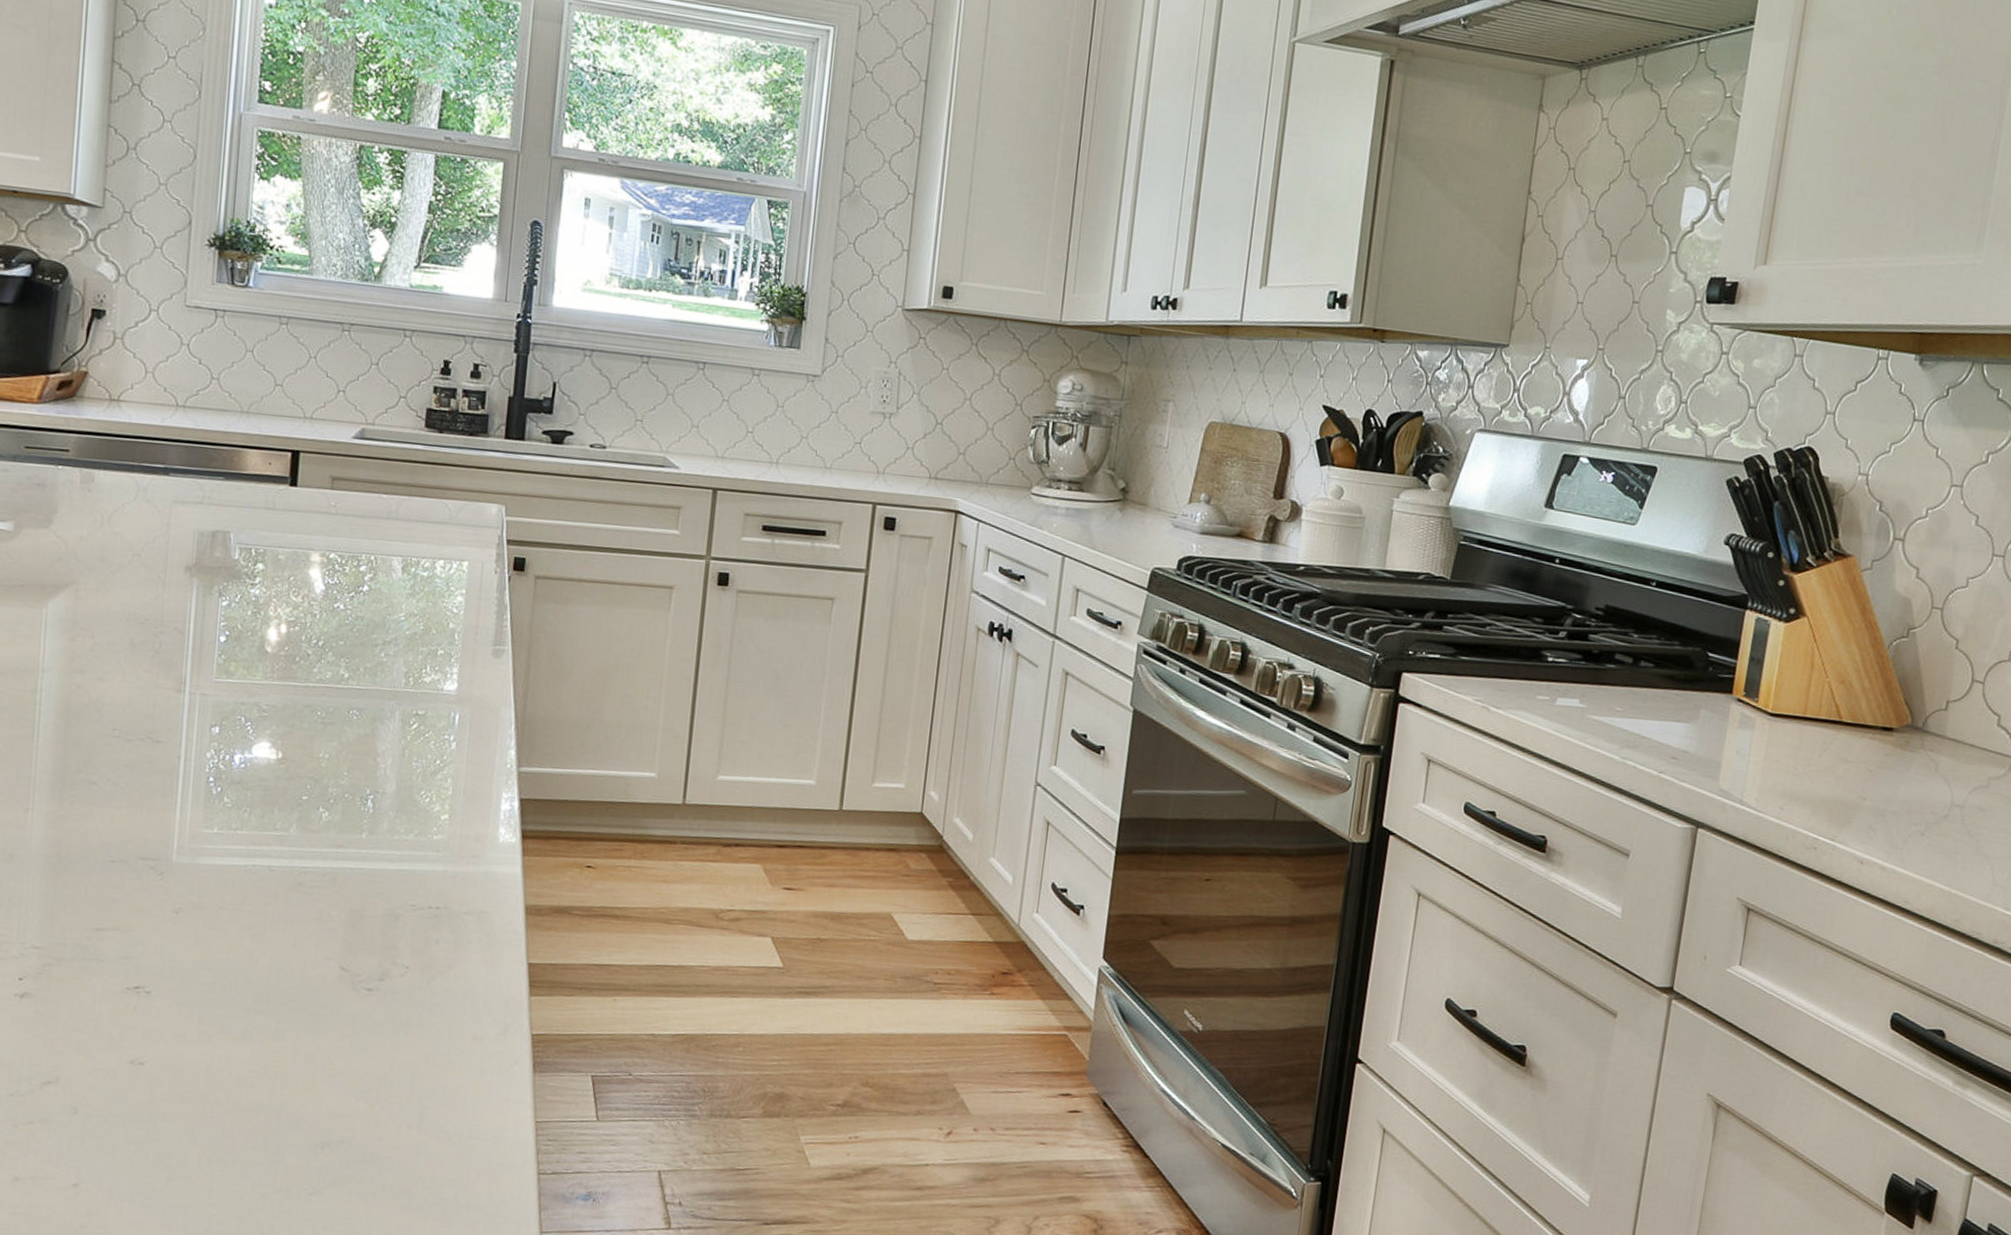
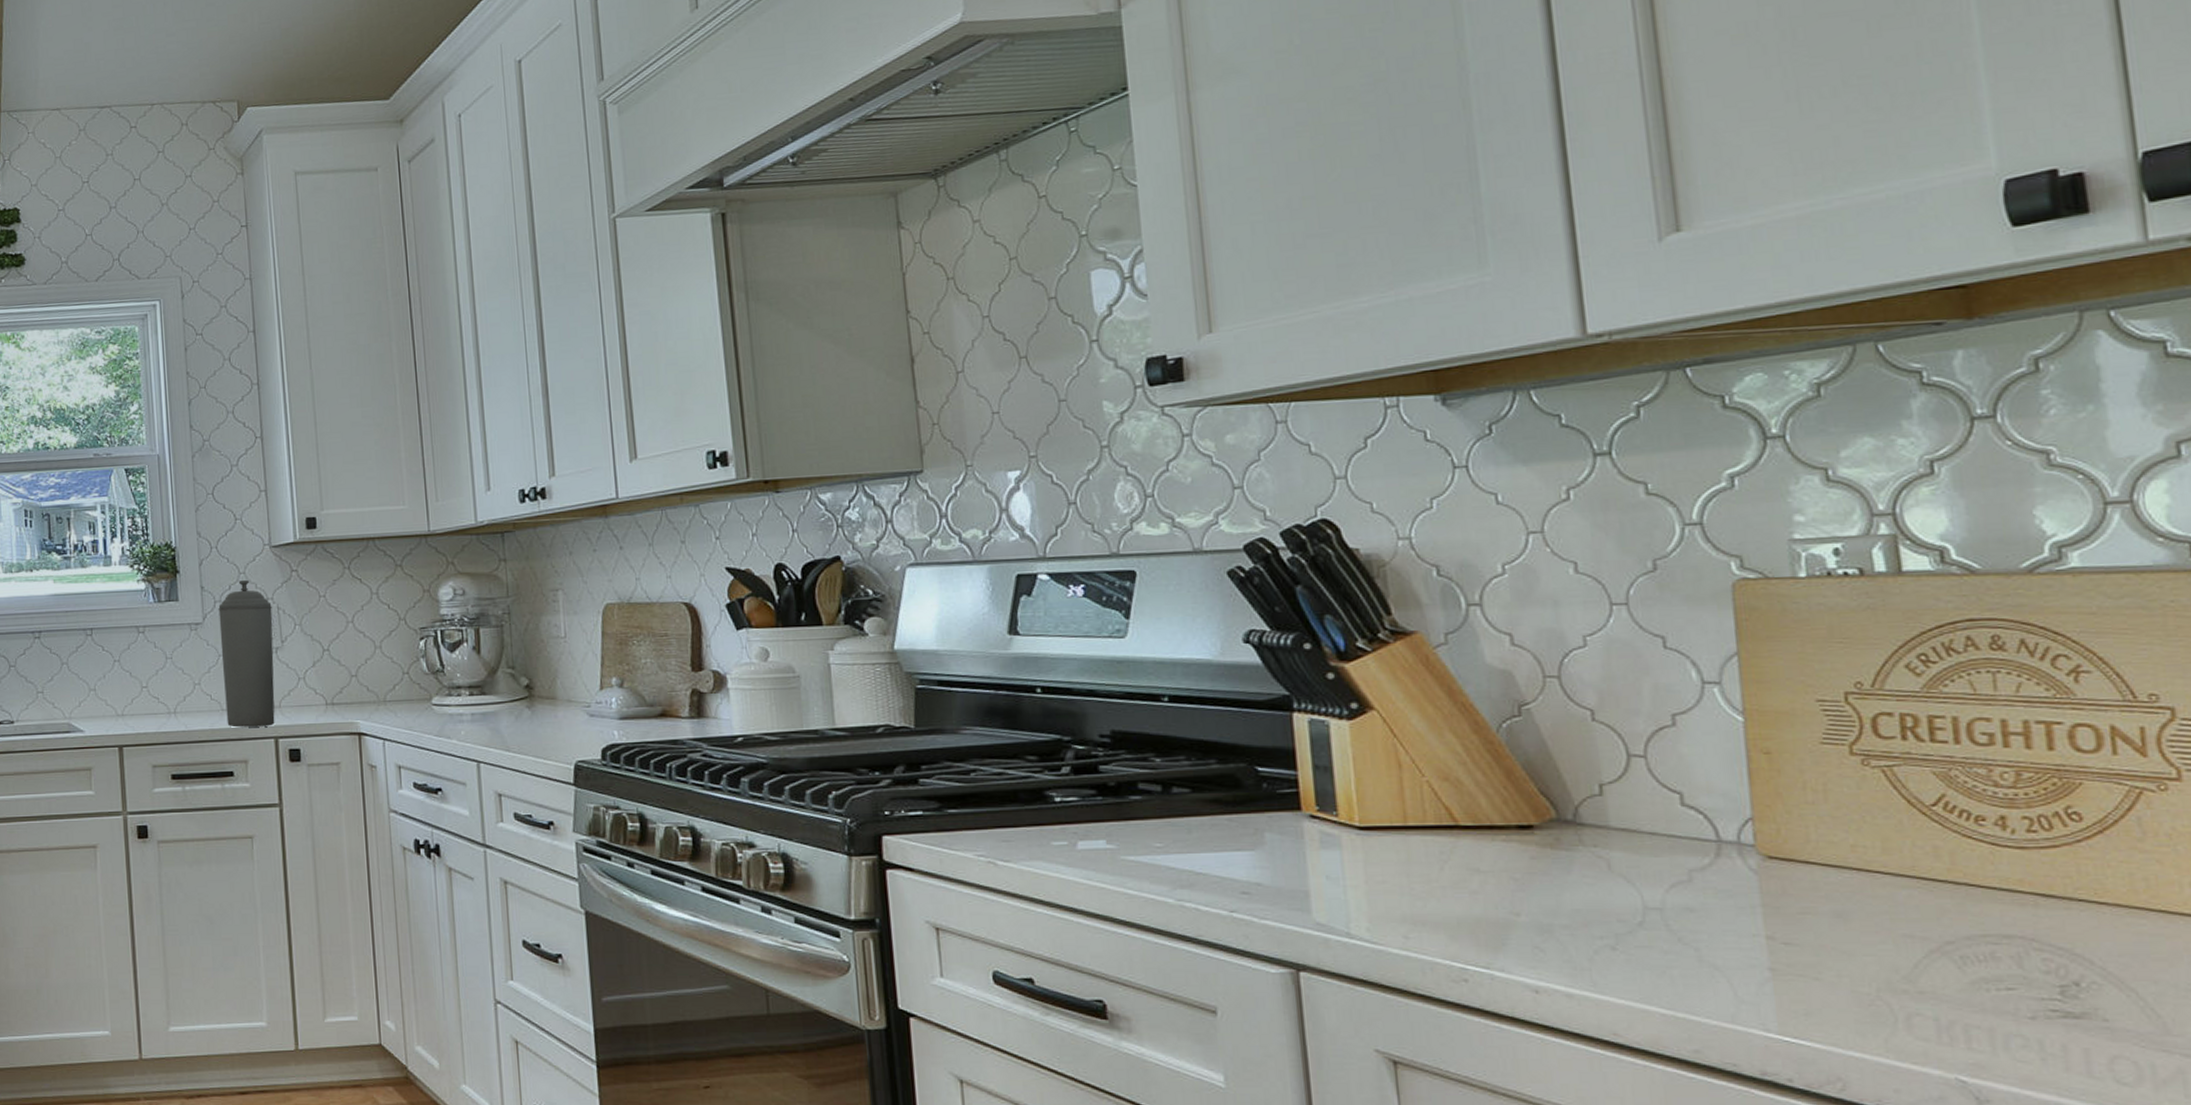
canister: none [828,338,894,491] -> present [218,579,275,728]

